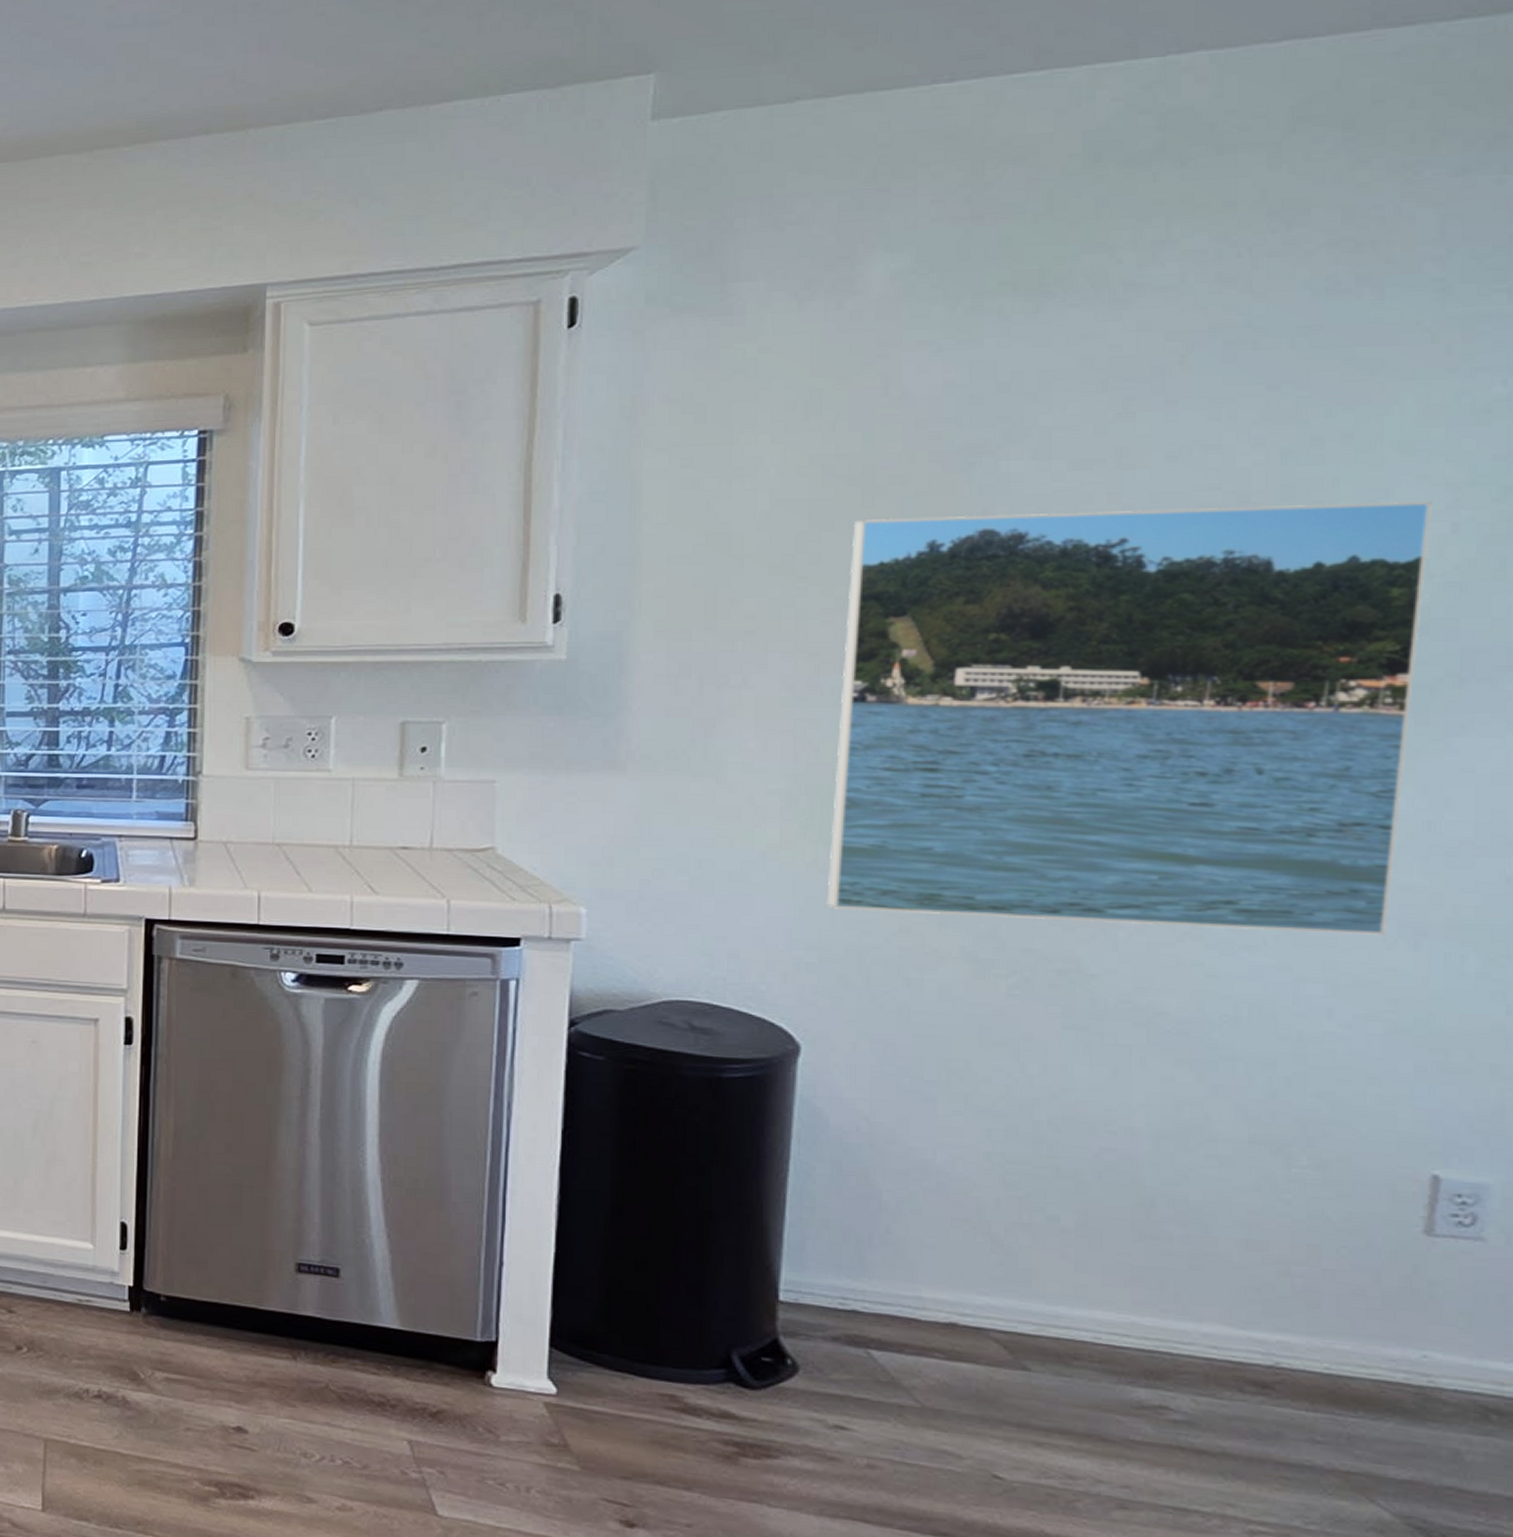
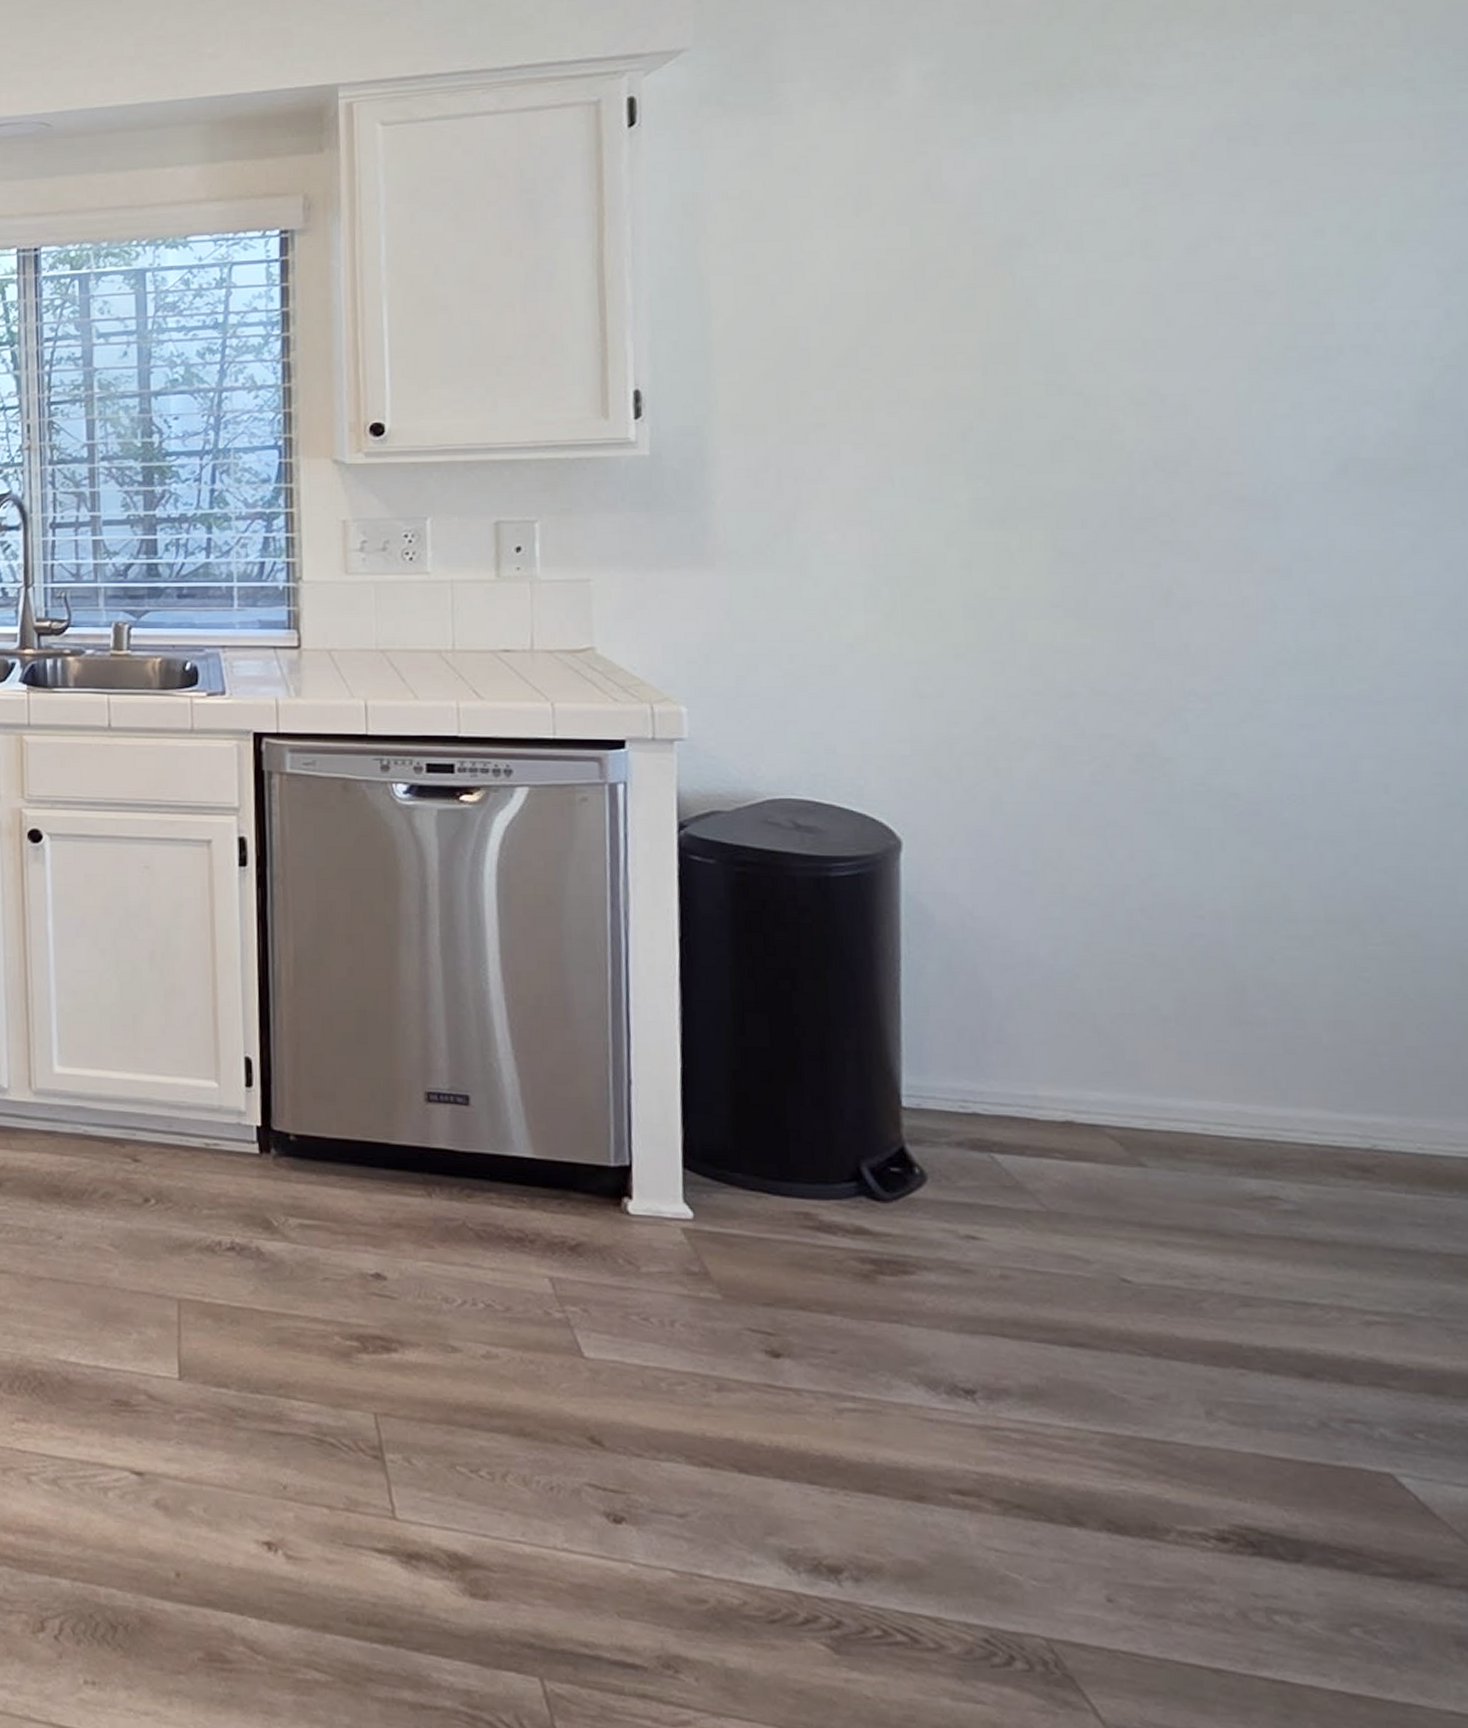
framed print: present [826,502,1432,937] -> none [908,289,1429,711]

